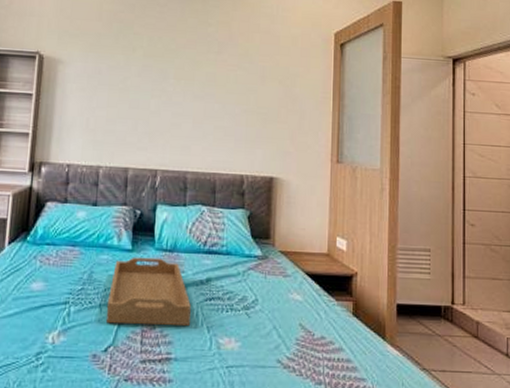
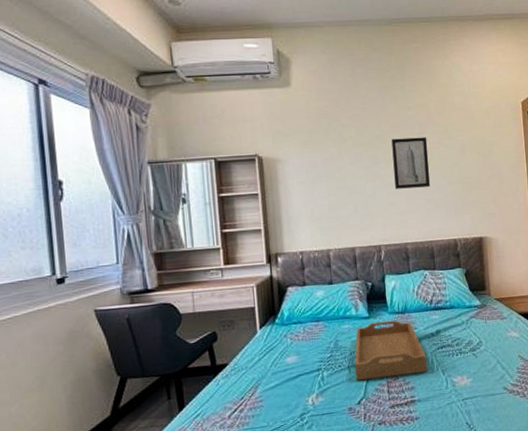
wall art: none [182,54,225,112] -> present [391,137,431,189]

